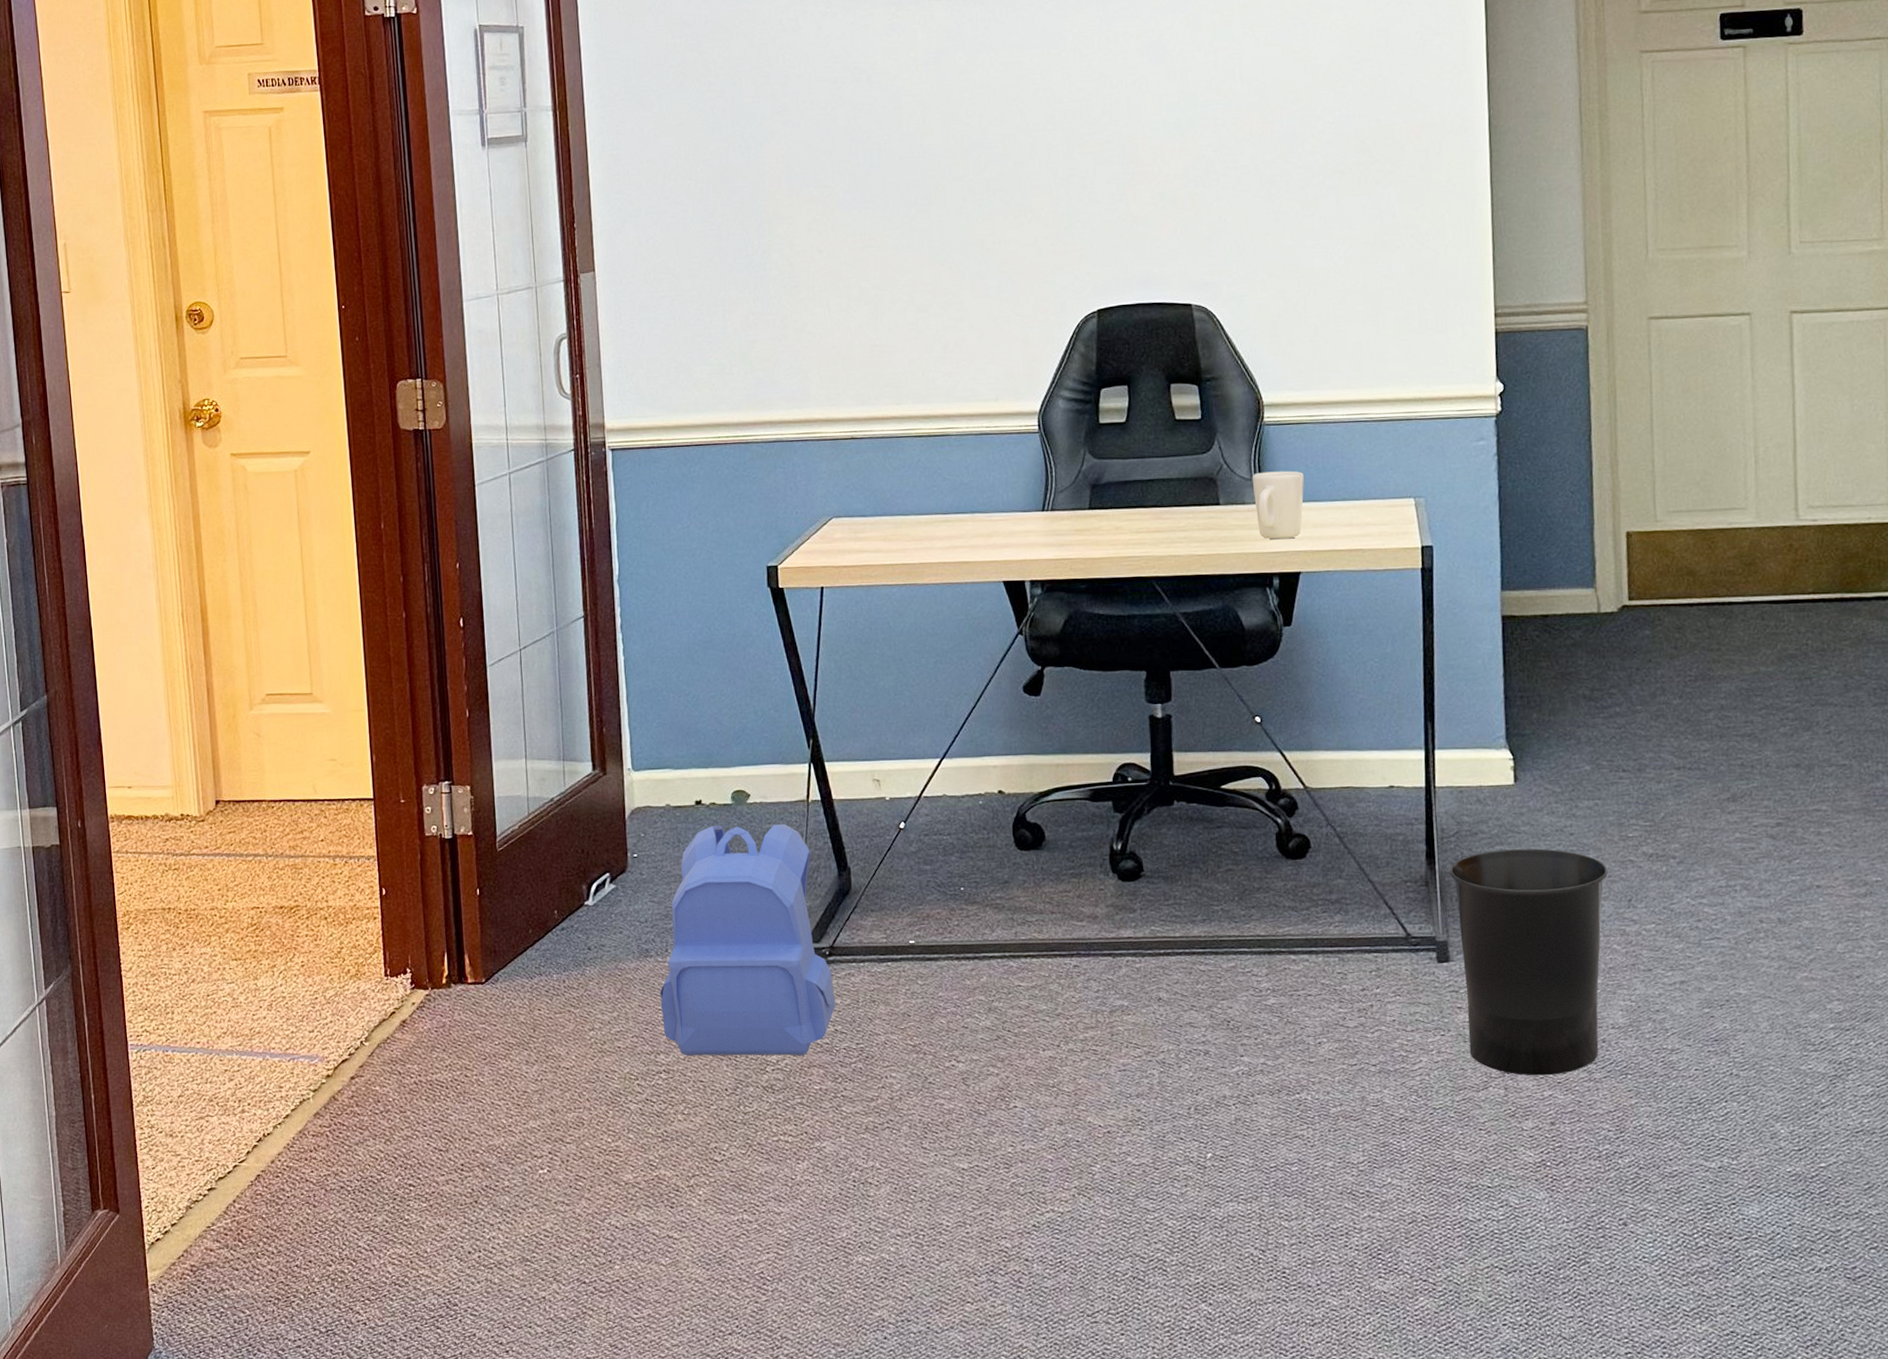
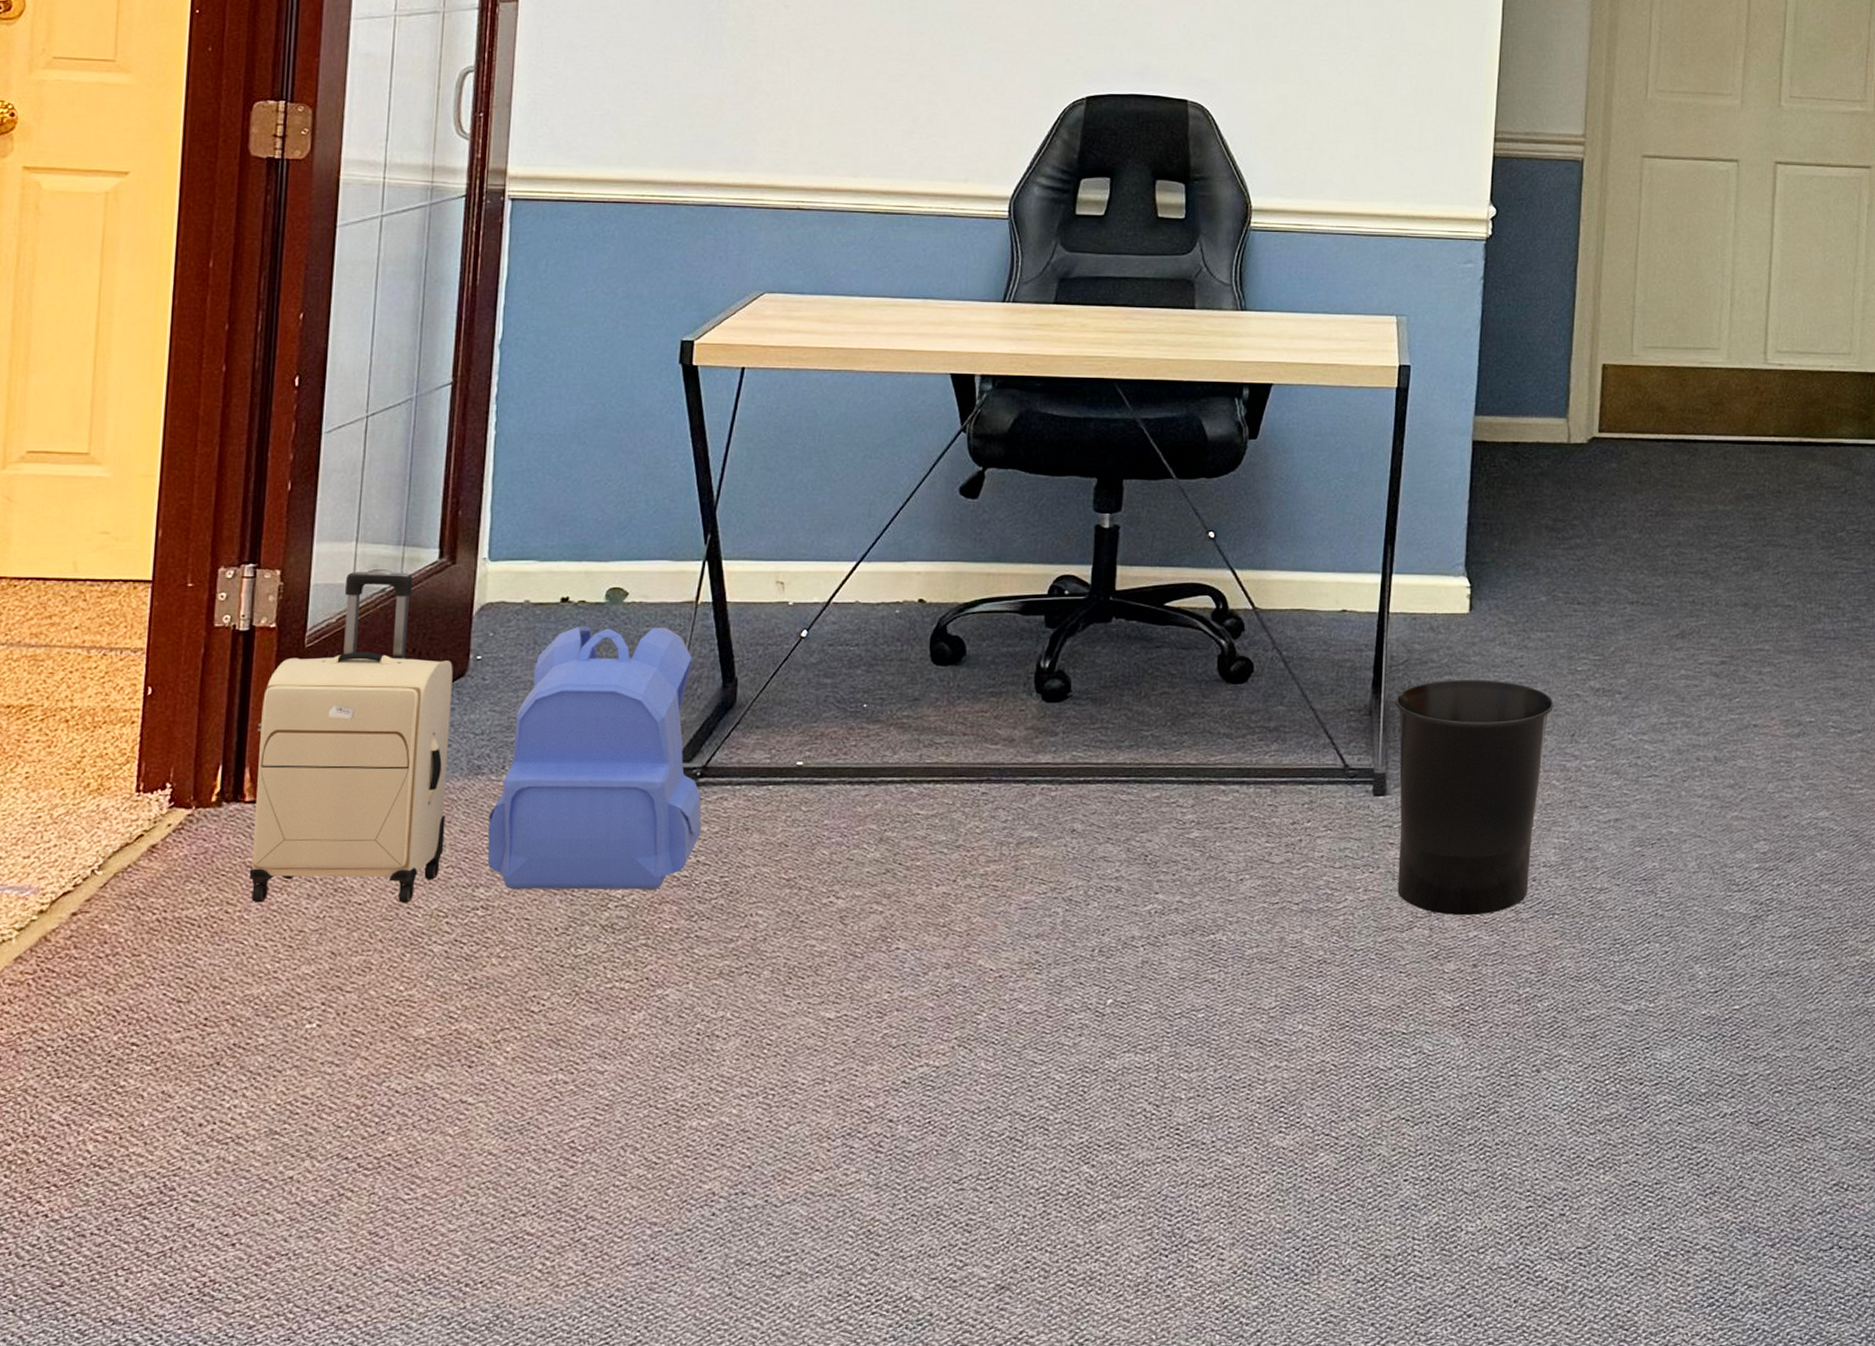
suitcase: none [470,781,628,1069] -> present [248,568,453,903]
mug: present [1252,470,1305,540] -> none [1231,278,1287,349]

